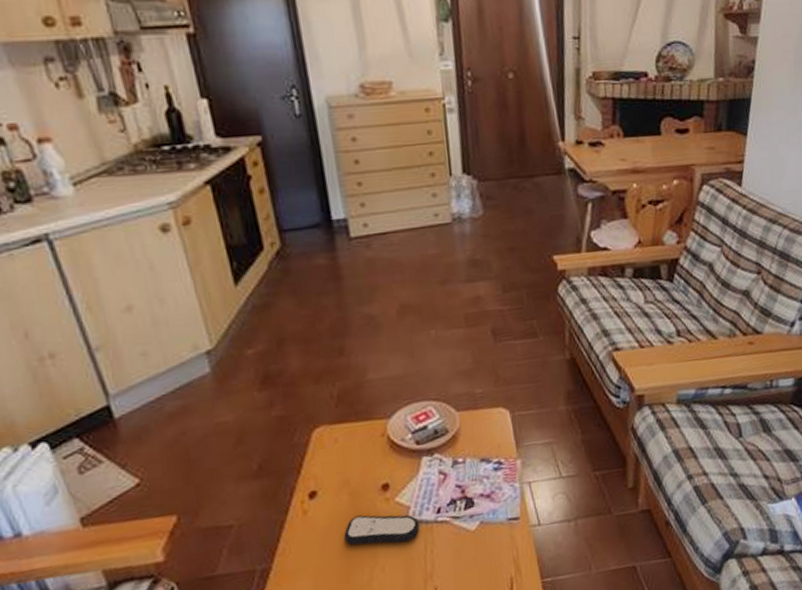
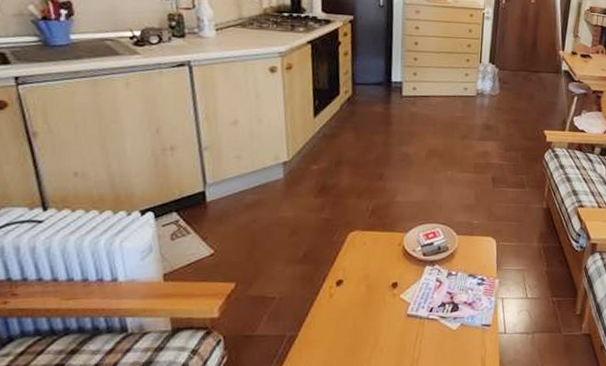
remote control: present [344,515,420,545] -> none [356,304,416,331]

